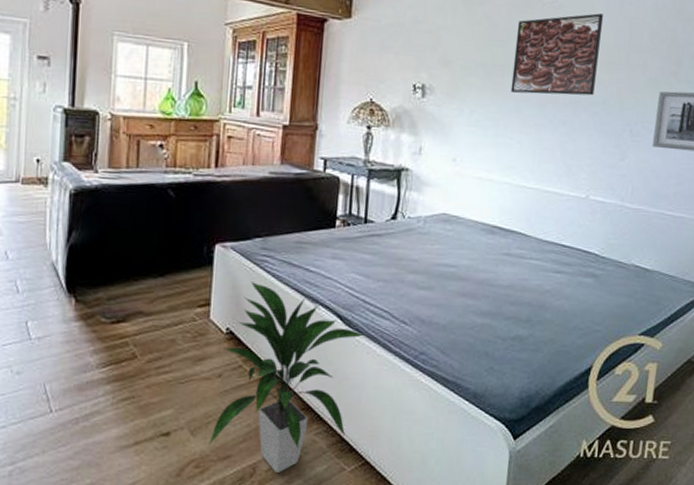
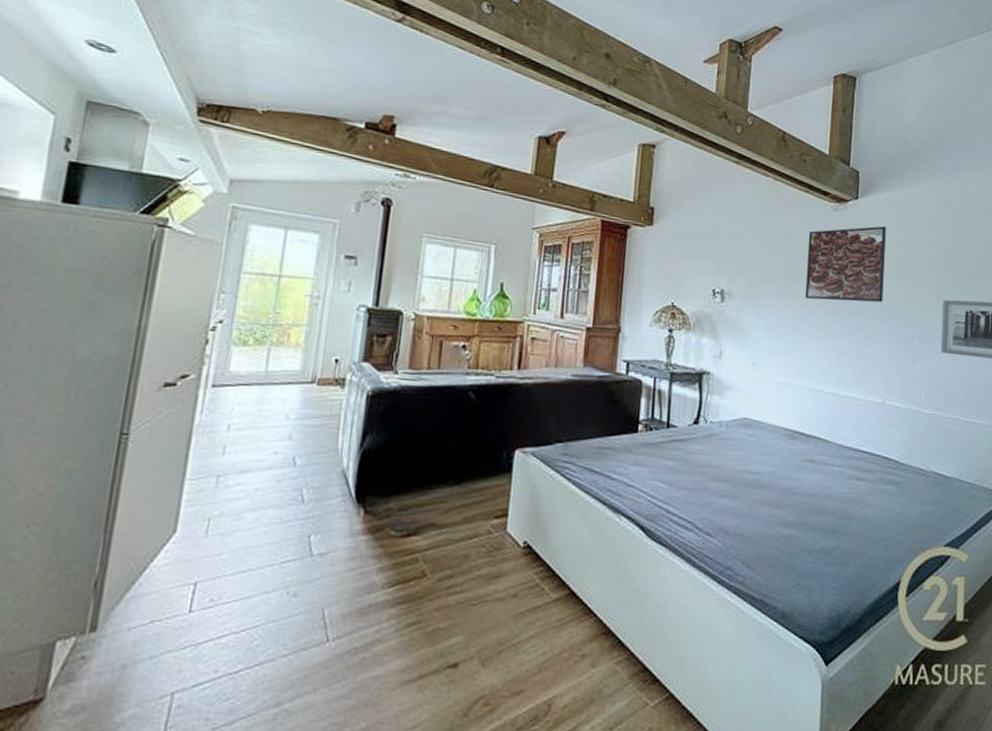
indoor plant: present [209,282,367,473] -> none [500,490,670,710]

